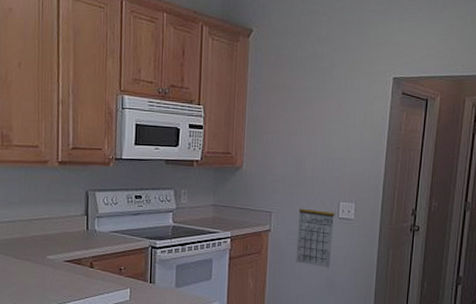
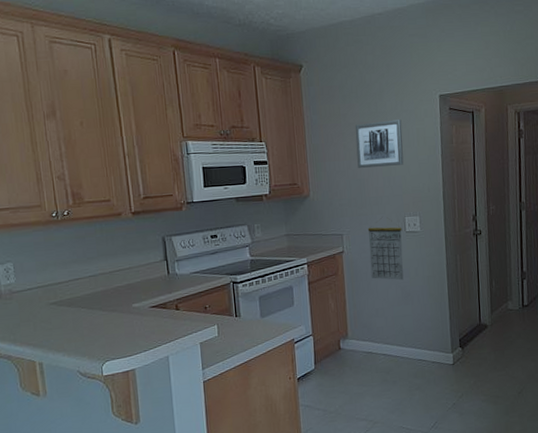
wall art: none [297,98,349,147] -> present [355,119,404,168]

